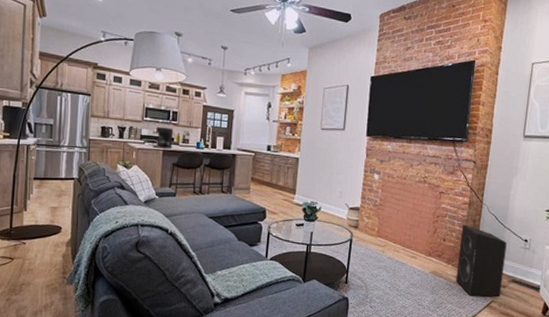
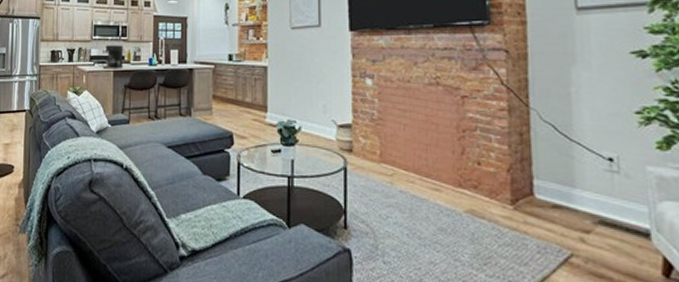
speaker: present [455,224,507,298] -> none [502,140,584,249]

